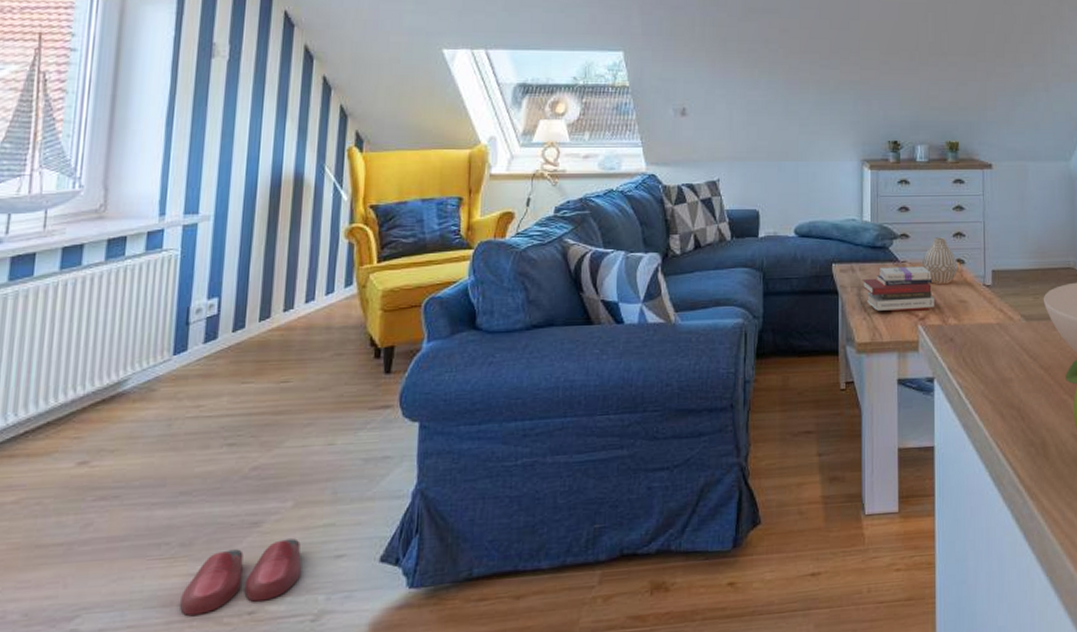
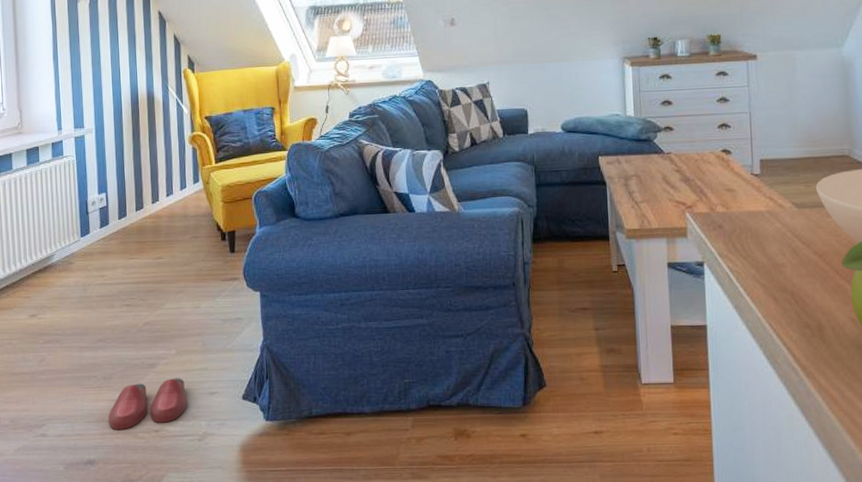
books: present [862,266,934,312] -> none [628,157,701,201]
vase: present [921,237,957,285] -> none [687,129,724,175]

